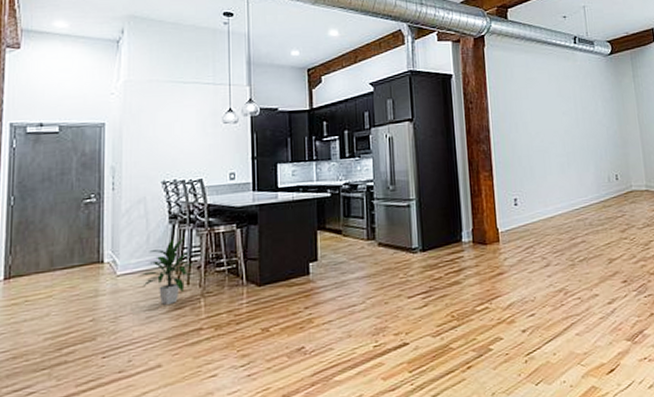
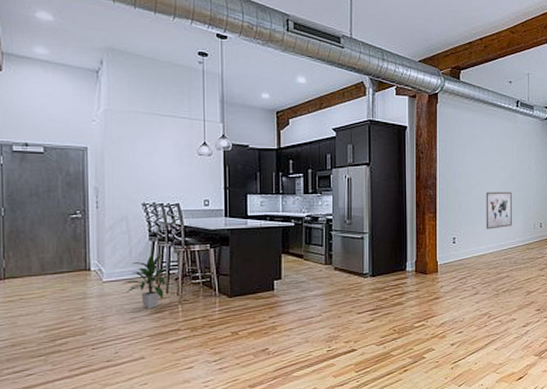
wall art: none [548,140,582,187] -> present [486,191,512,229]

